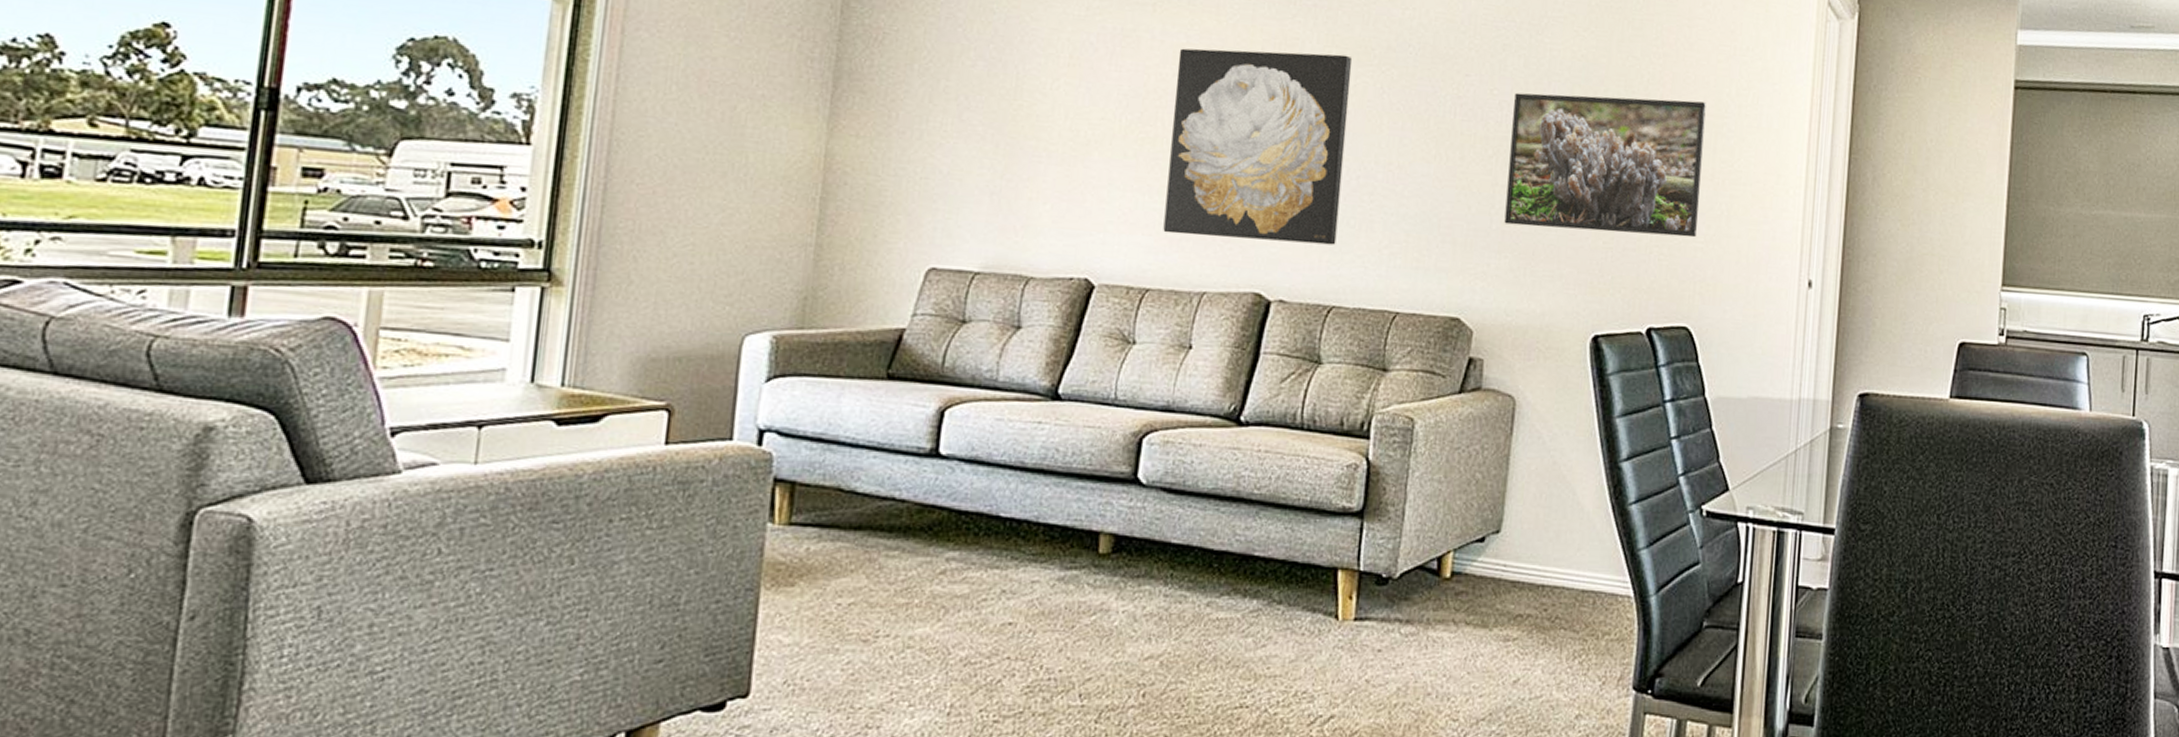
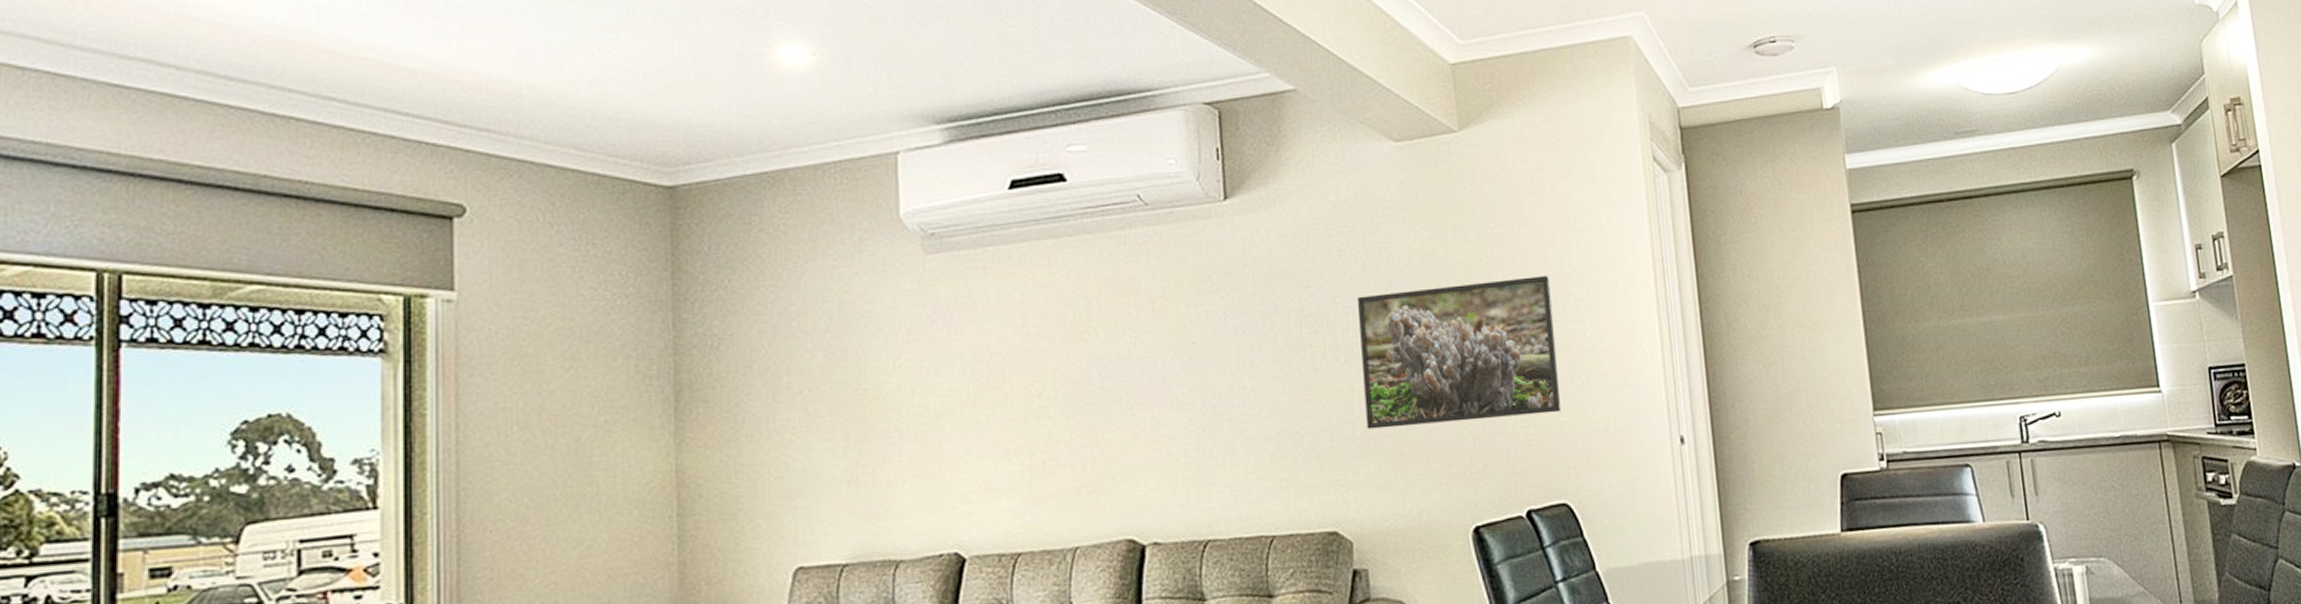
wall art: present [1163,48,1353,245] -> none [1016,286,1202,494]

